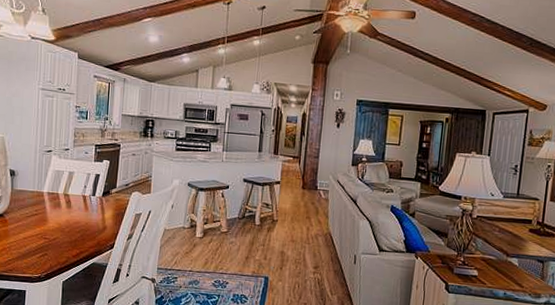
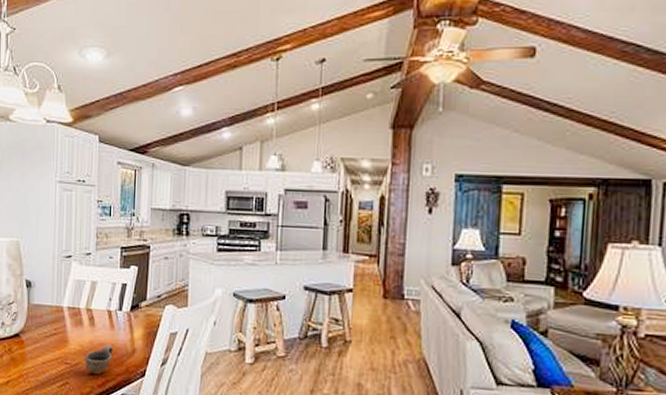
cup: none [61,223,86,247] -> present [84,345,113,374]

